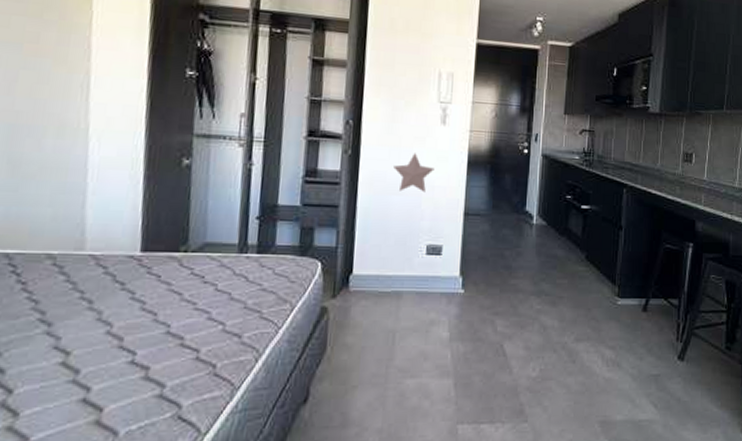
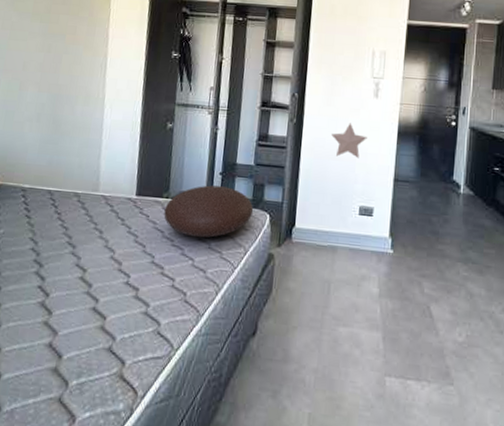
cushion: none [181,233,301,297] -> present [163,185,254,238]

